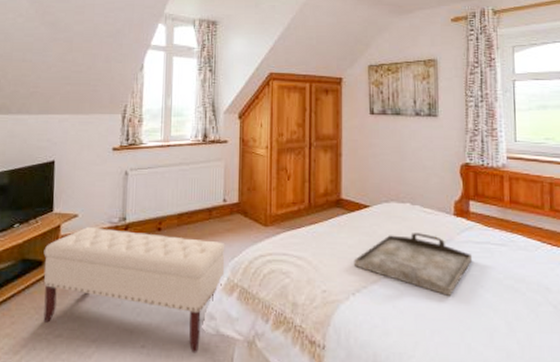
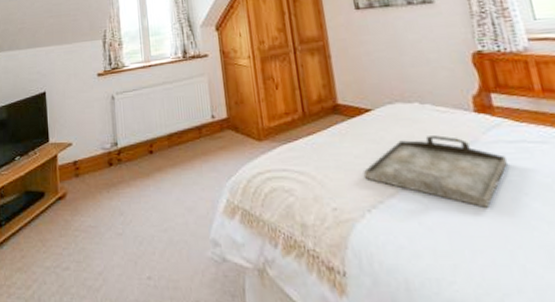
bench: present [43,227,225,354] -> none [44,155,224,285]

